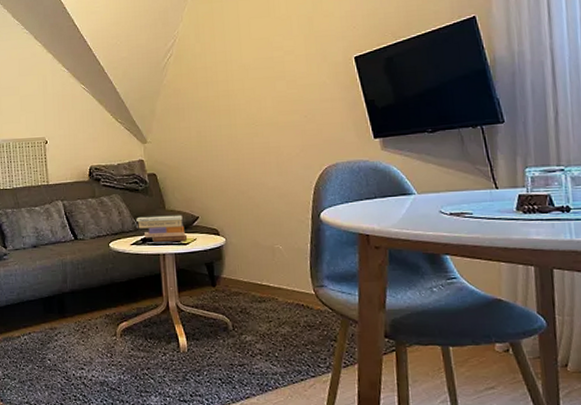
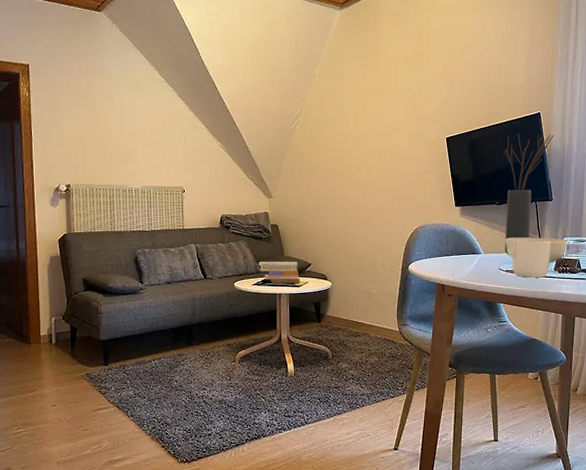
vase: none [431,41,498,193] -> present [503,133,554,254]
bowl: none [445,169,532,203] -> present [506,237,567,264]
mug: none [454,172,510,222] -> present [512,238,550,278]

